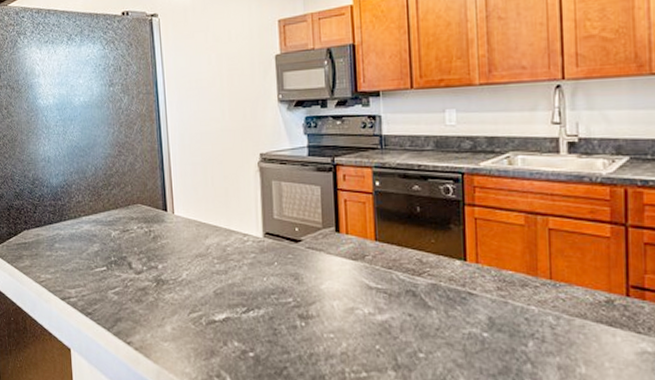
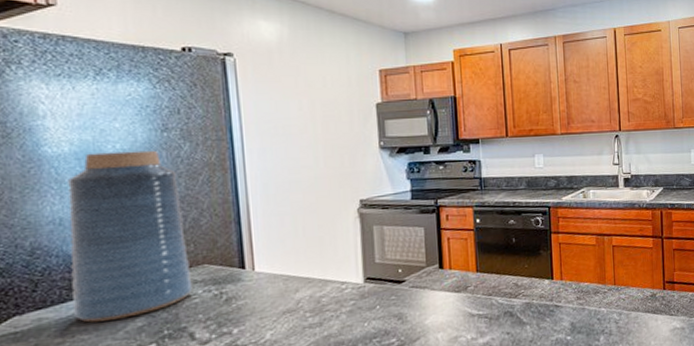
vase: none [52,102,130,242] -> present [68,150,193,323]

